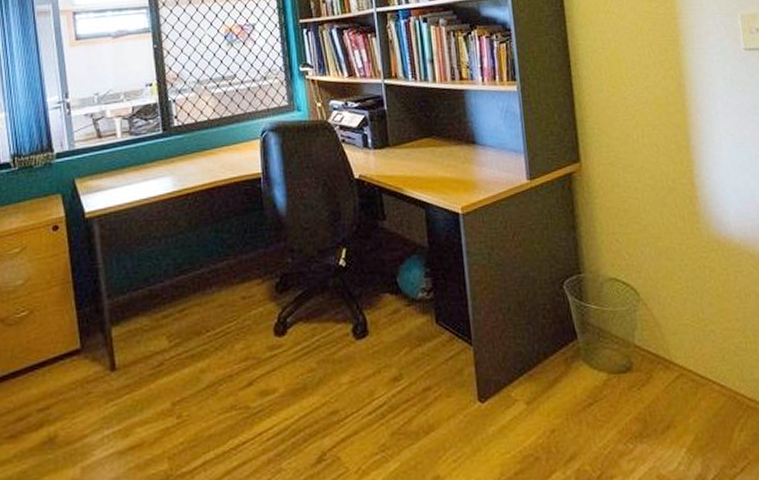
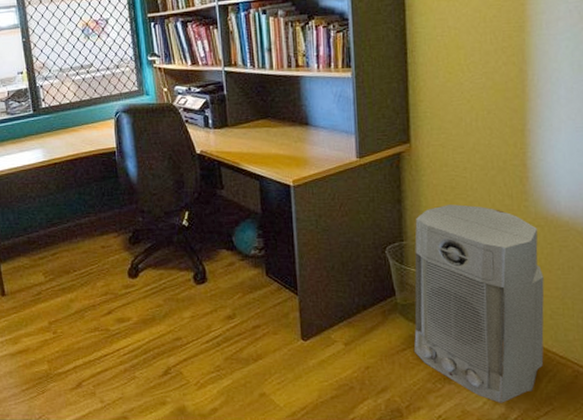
air purifier: none [591,229,733,462] -> present [413,204,545,403]

